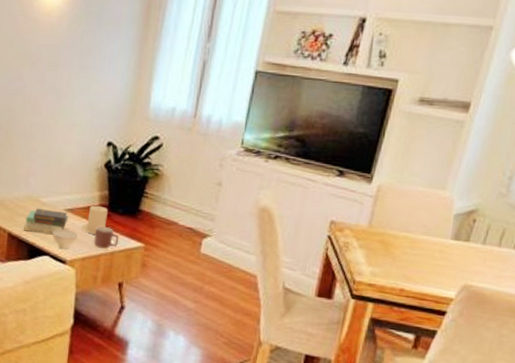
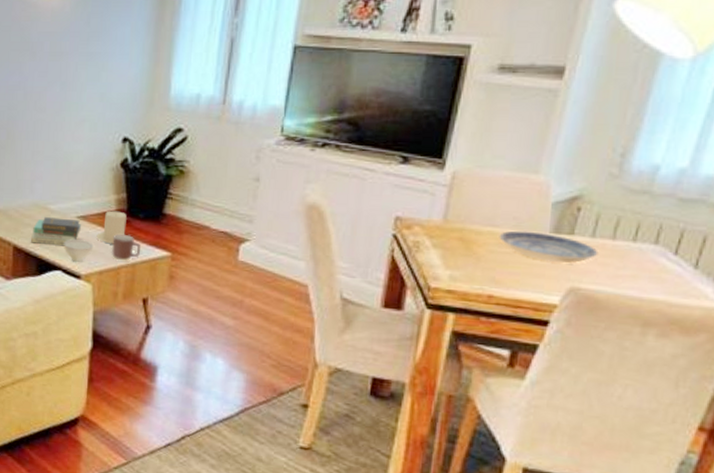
plate: none [411,236,487,265] -> present [499,230,598,263]

